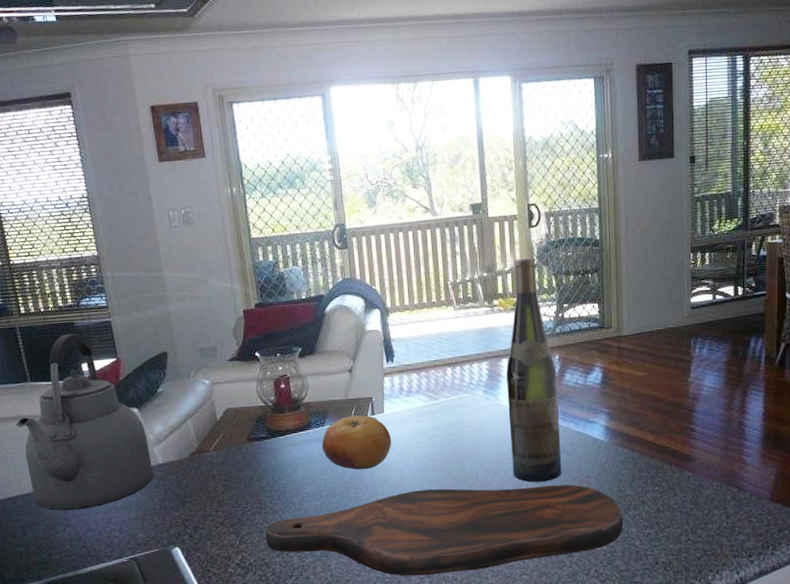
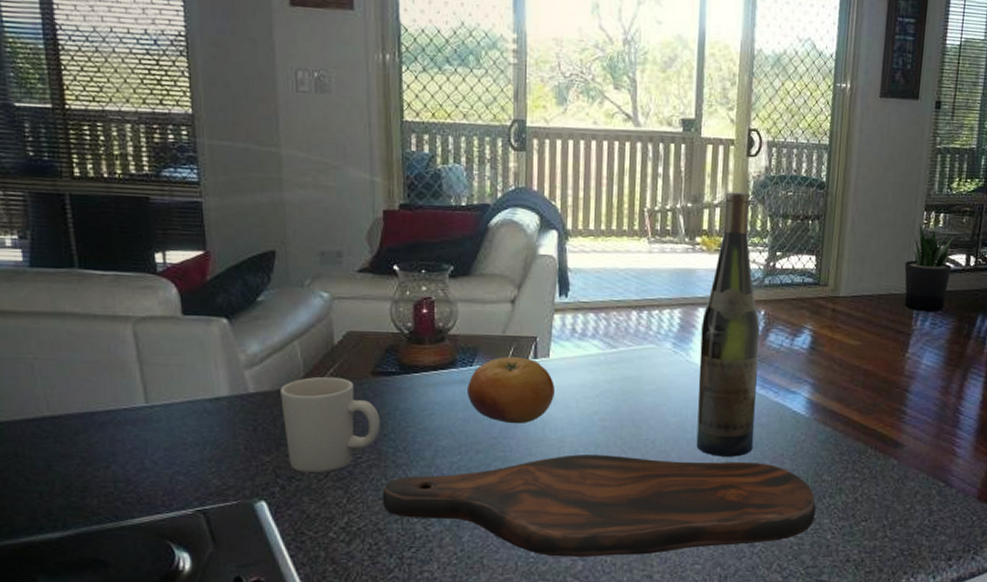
kettle: present [16,334,154,511] -> none [51,211,242,443]
mug: none [181,445,259,523] -> present [280,376,381,473]
planter: none [678,264,721,340] -> present [904,224,953,312]

